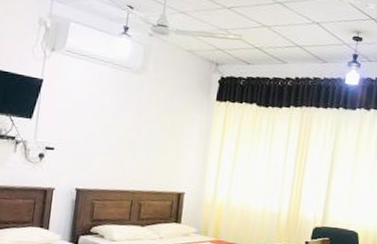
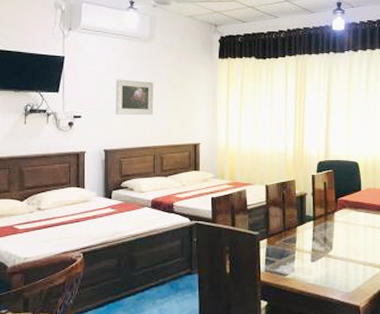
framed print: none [93,111,141,156] -> present [116,79,154,116]

